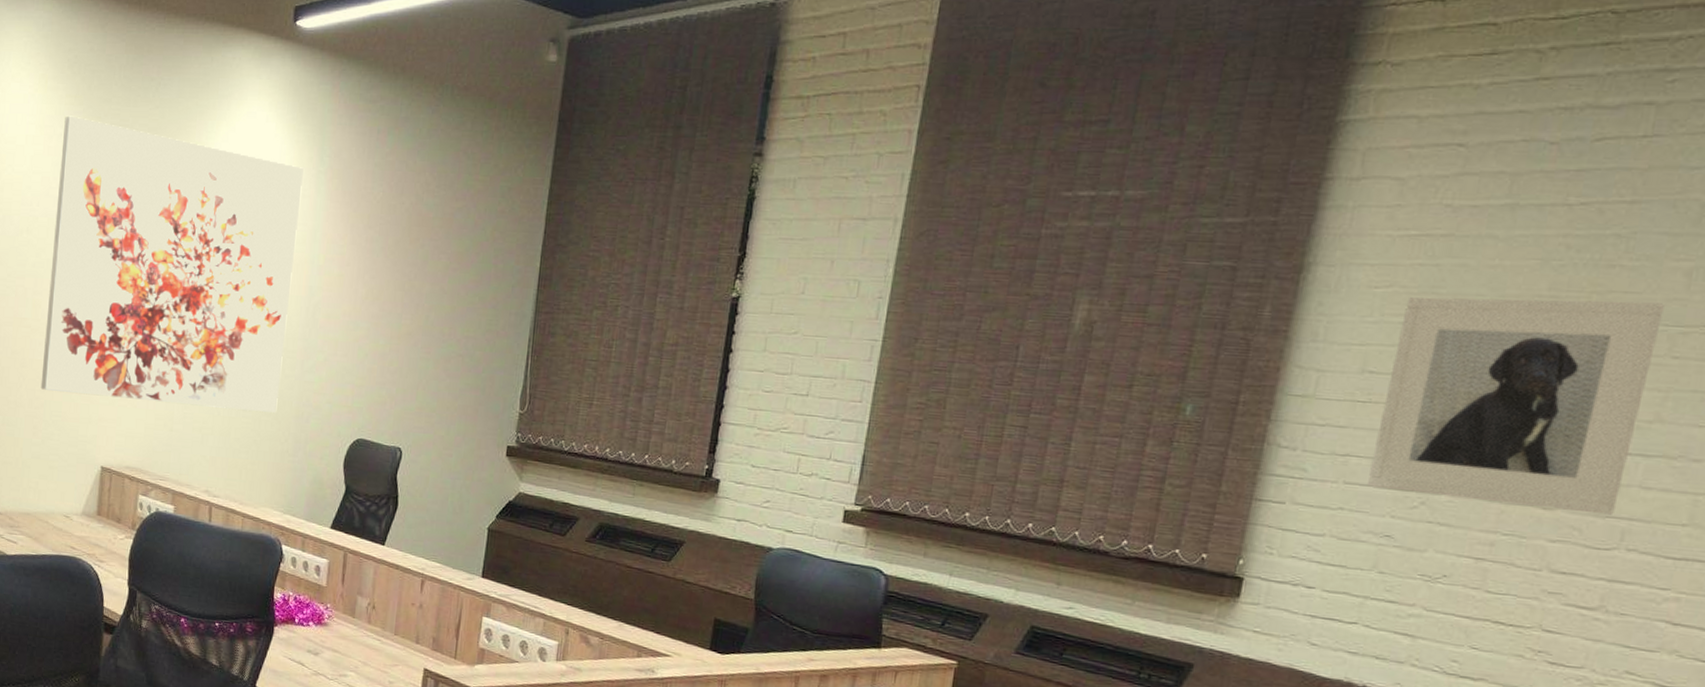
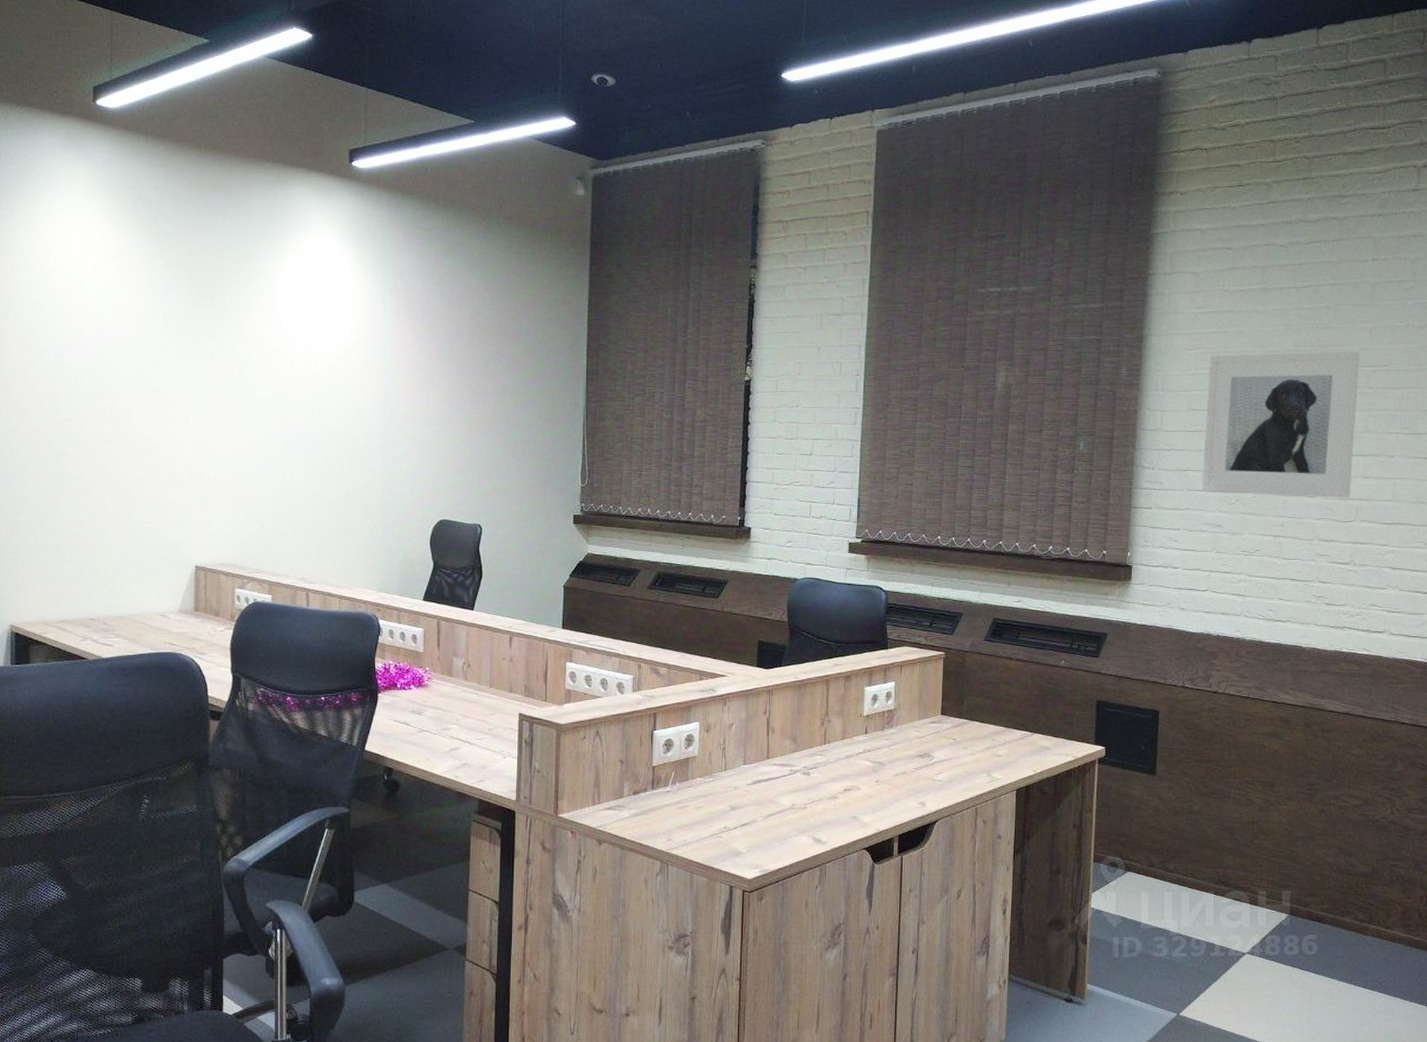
wall art: present [40,116,304,413] -> none [126,247,370,503]

